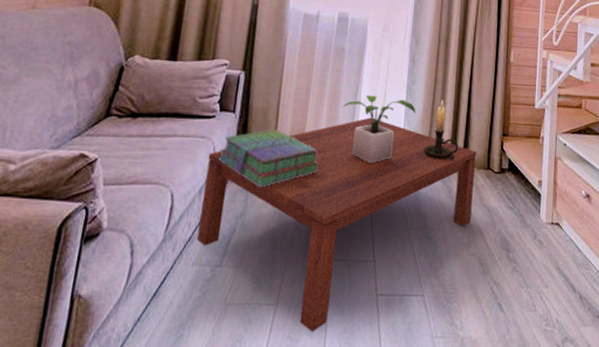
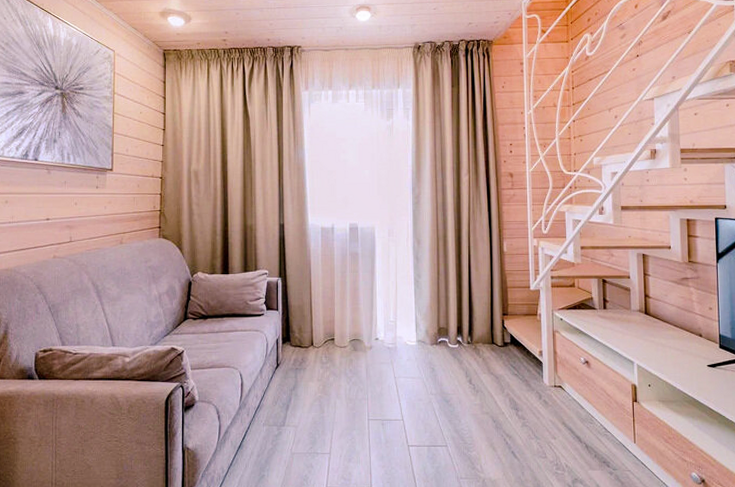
coffee table: present [197,117,477,332] -> none [263,307,481,473]
stack of books: present [218,129,320,188] -> none [270,321,349,367]
potted plant: present [342,94,416,164] -> none [362,289,424,344]
candle holder: present [423,99,459,160] -> none [434,288,464,338]

